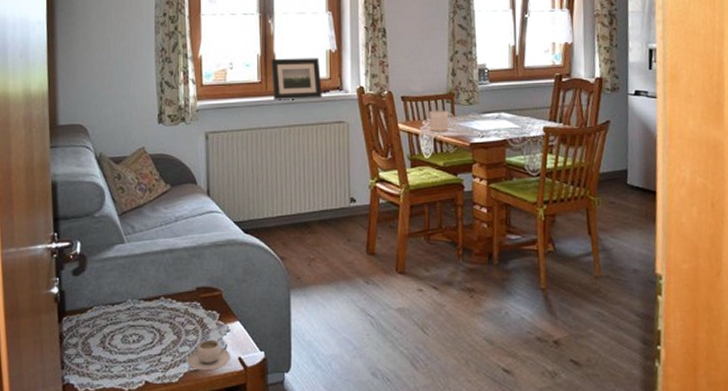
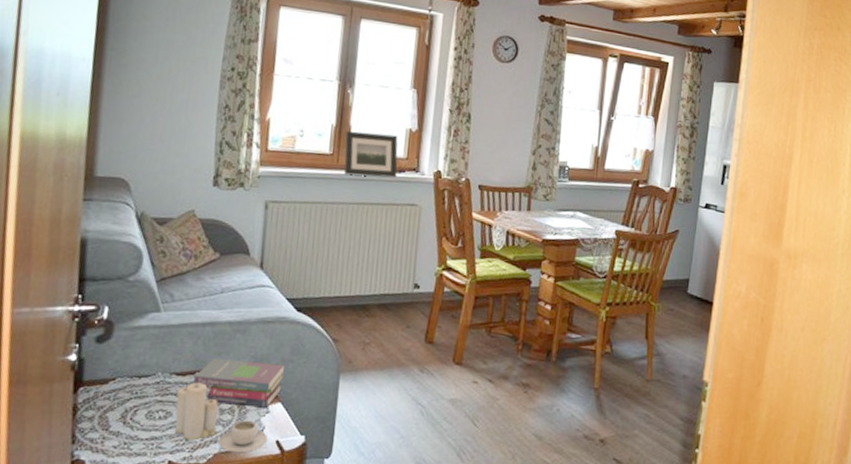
candle: none [146,305,184,361] -> present [174,381,218,441]
books: none [160,283,238,327] -> present [194,359,284,408]
mug: present [429,110,455,132] -> none [503,202,531,226]

